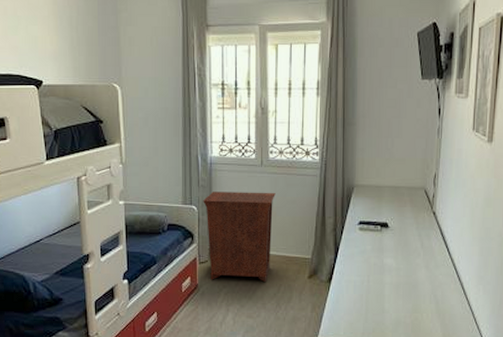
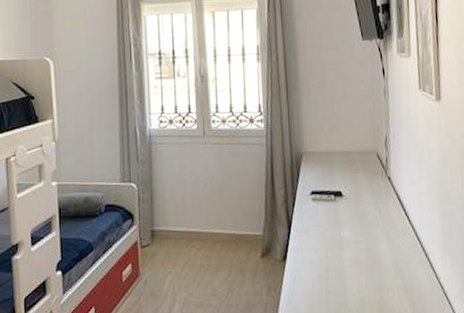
nightstand: present [203,192,275,283] -> none [143,164,220,266]

